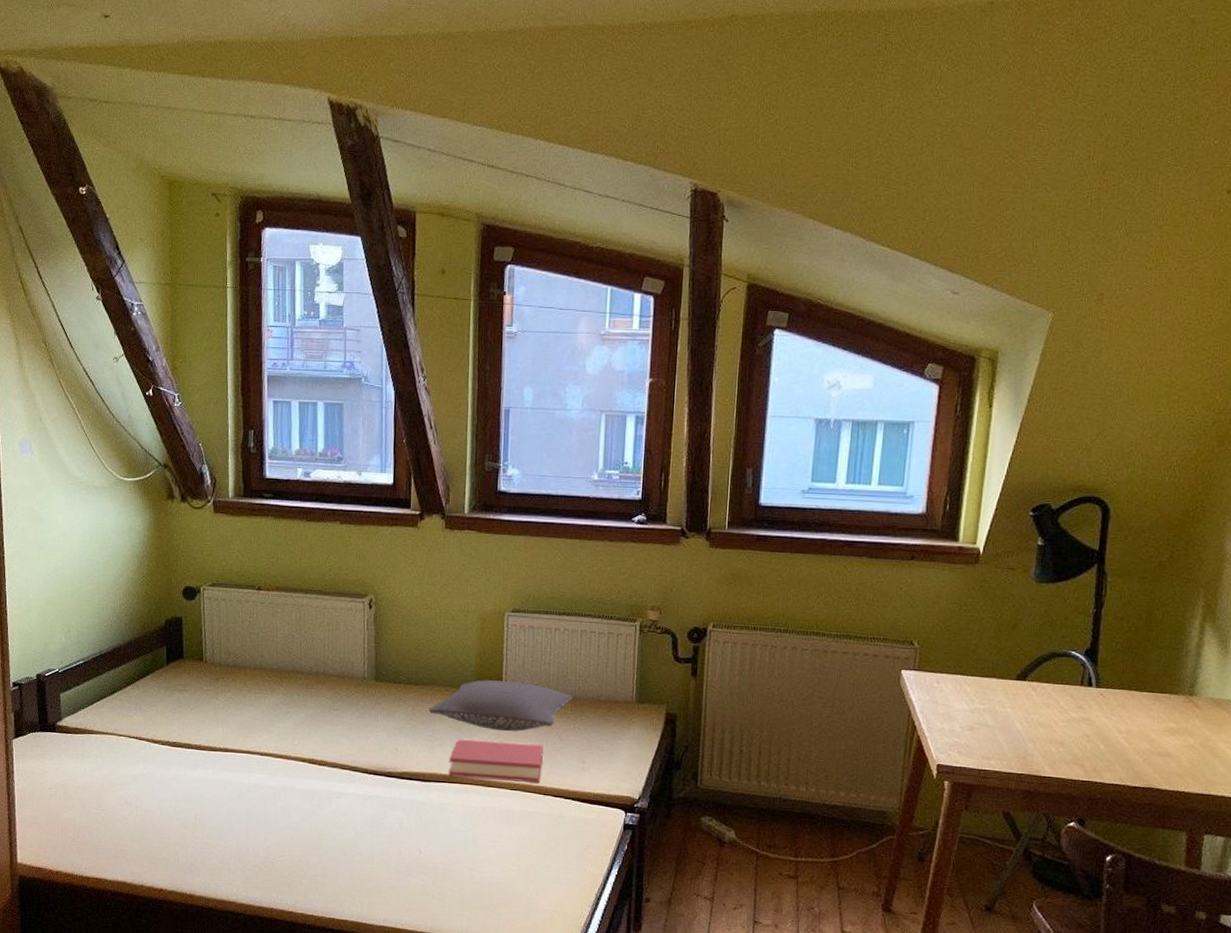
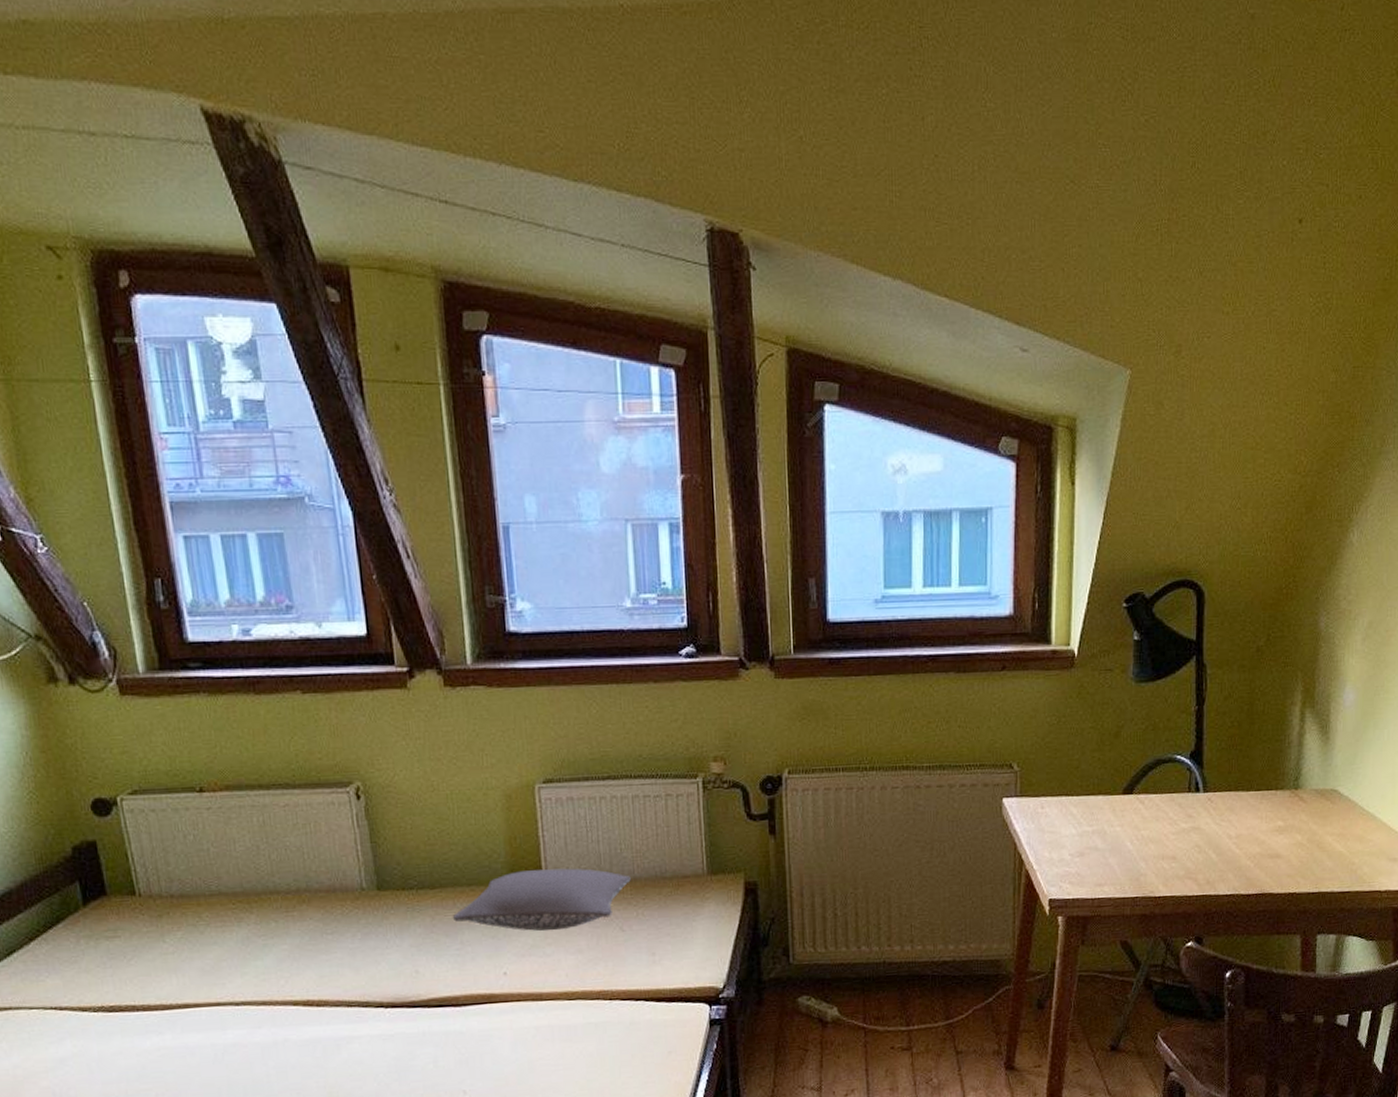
hardback book: present [448,739,543,783] -> none [486,940,604,995]

